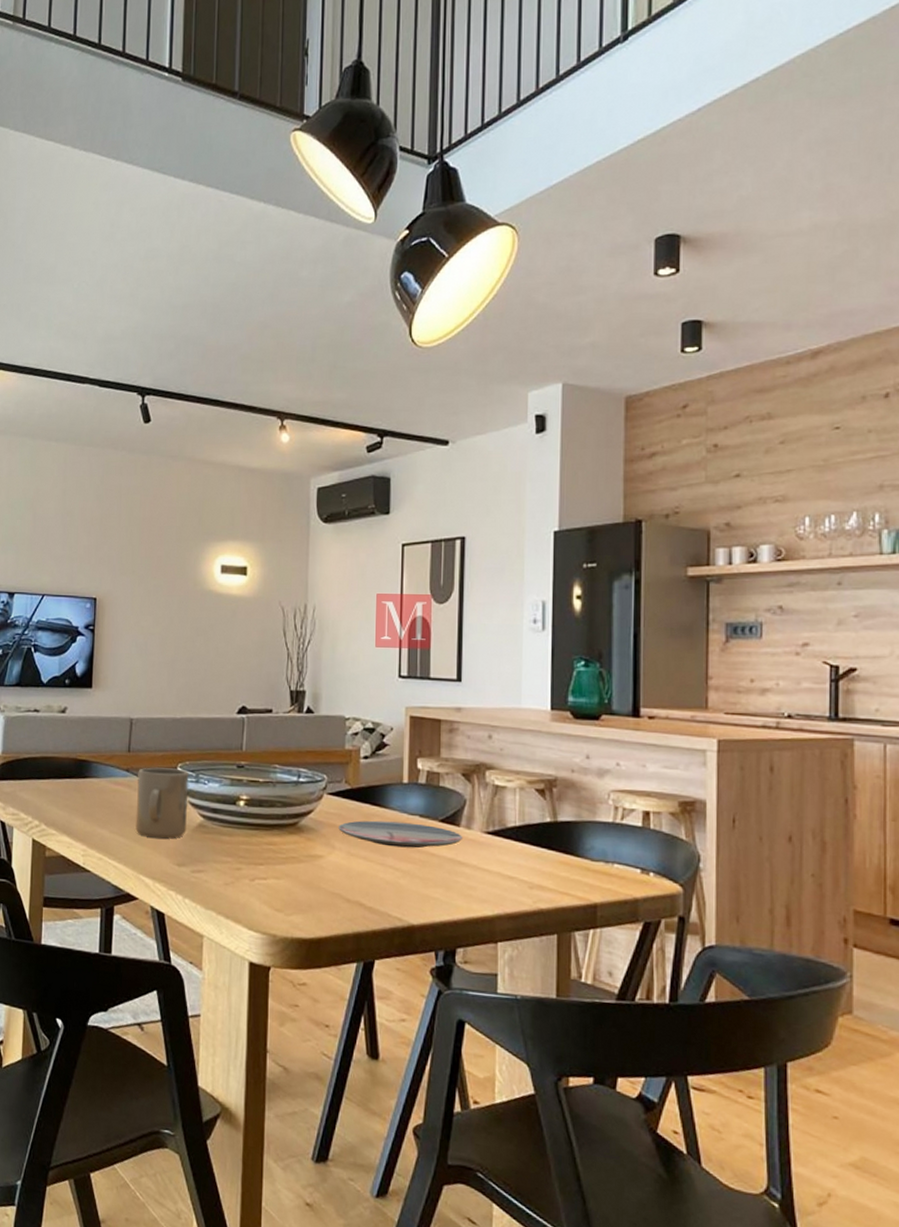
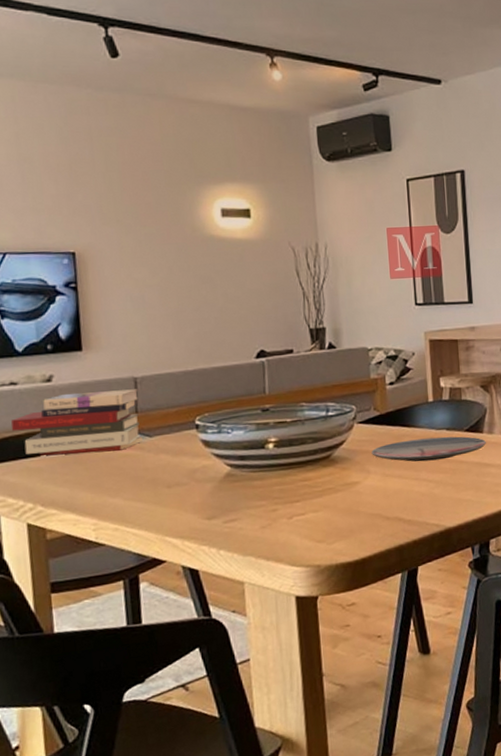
books: none [30,725,132,785] -> present [11,389,143,457]
cup: present [135,767,189,839] -> none [150,422,213,497]

